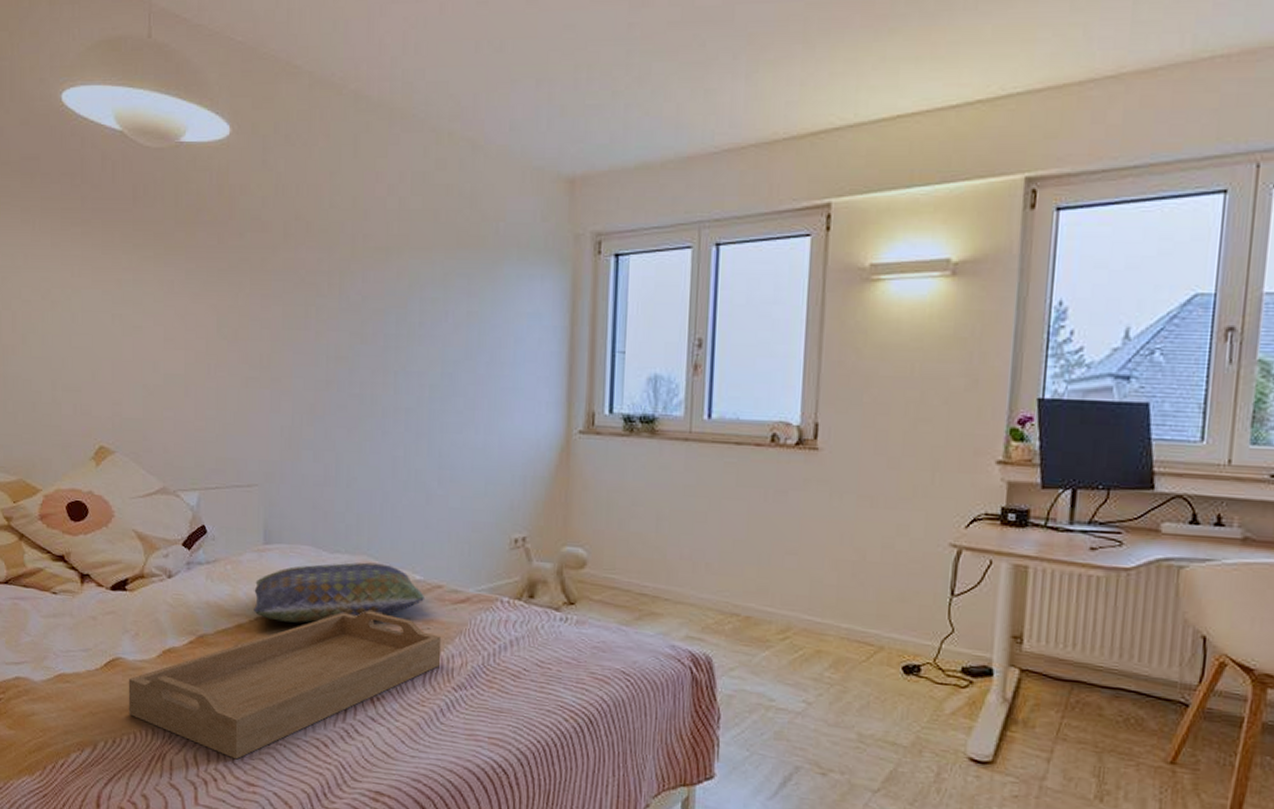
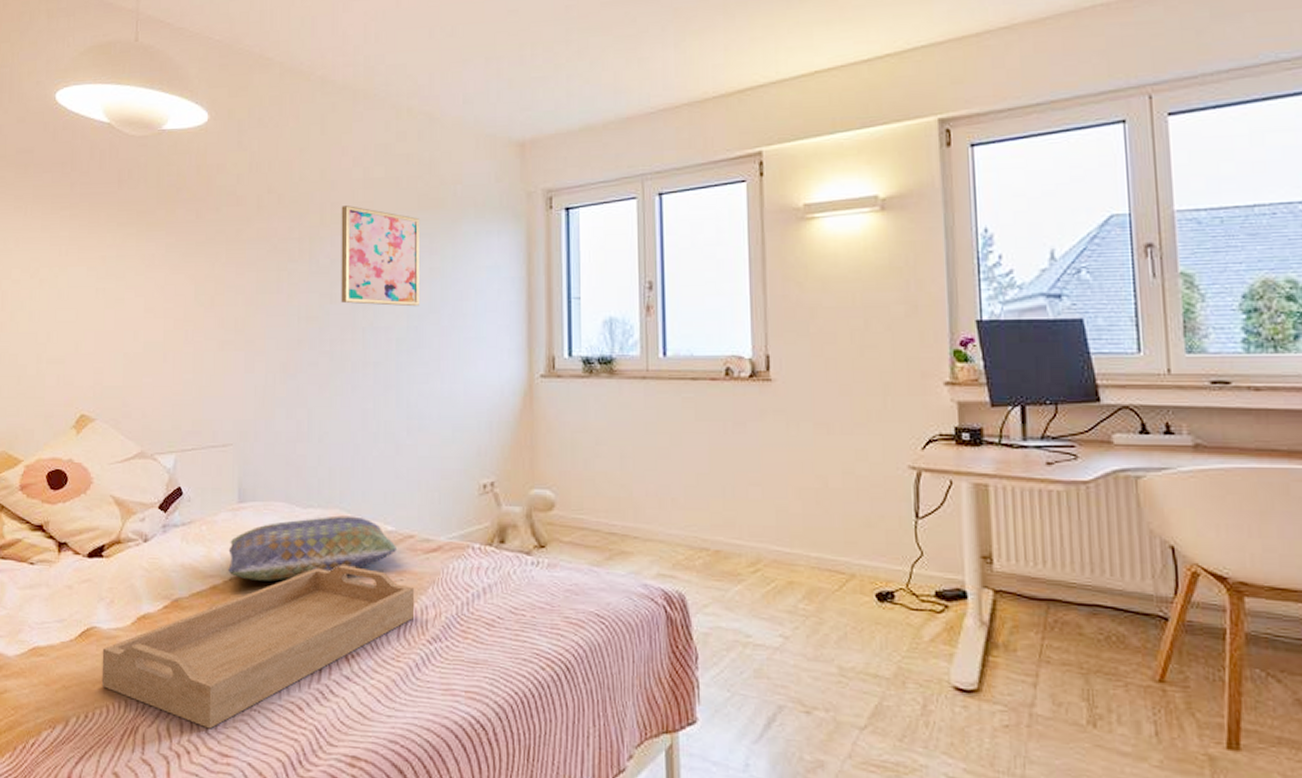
wall art: none [372,238,458,352] -> present [341,205,419,307]

